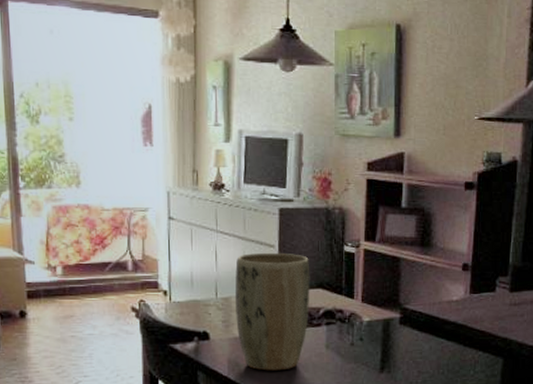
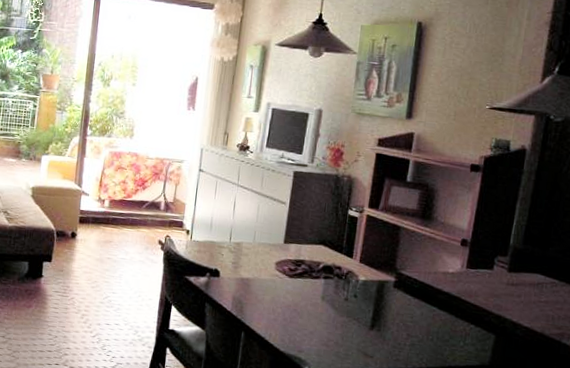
plant pot: present [234,252,310,371] -> none [244,207,315,314]

